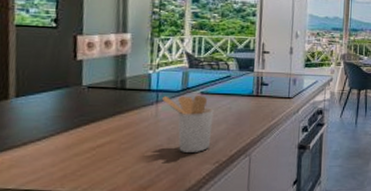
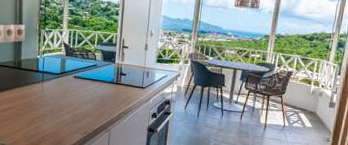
utensil holder: present [162,96,214,152] -> none [46,77,84,124]

